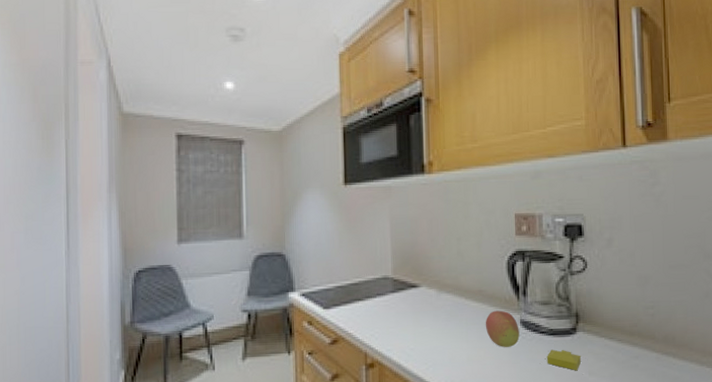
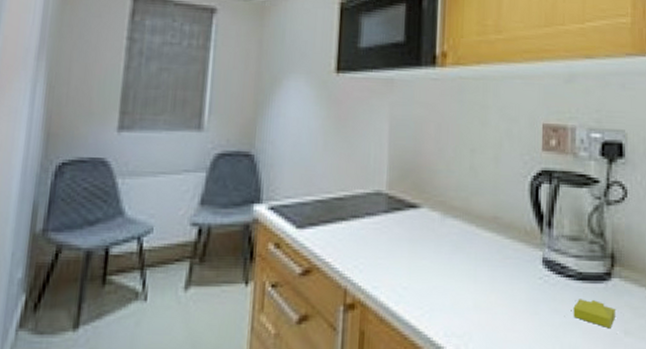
fruit: present [485,310,520,347] -> none [498,244,541,292]

